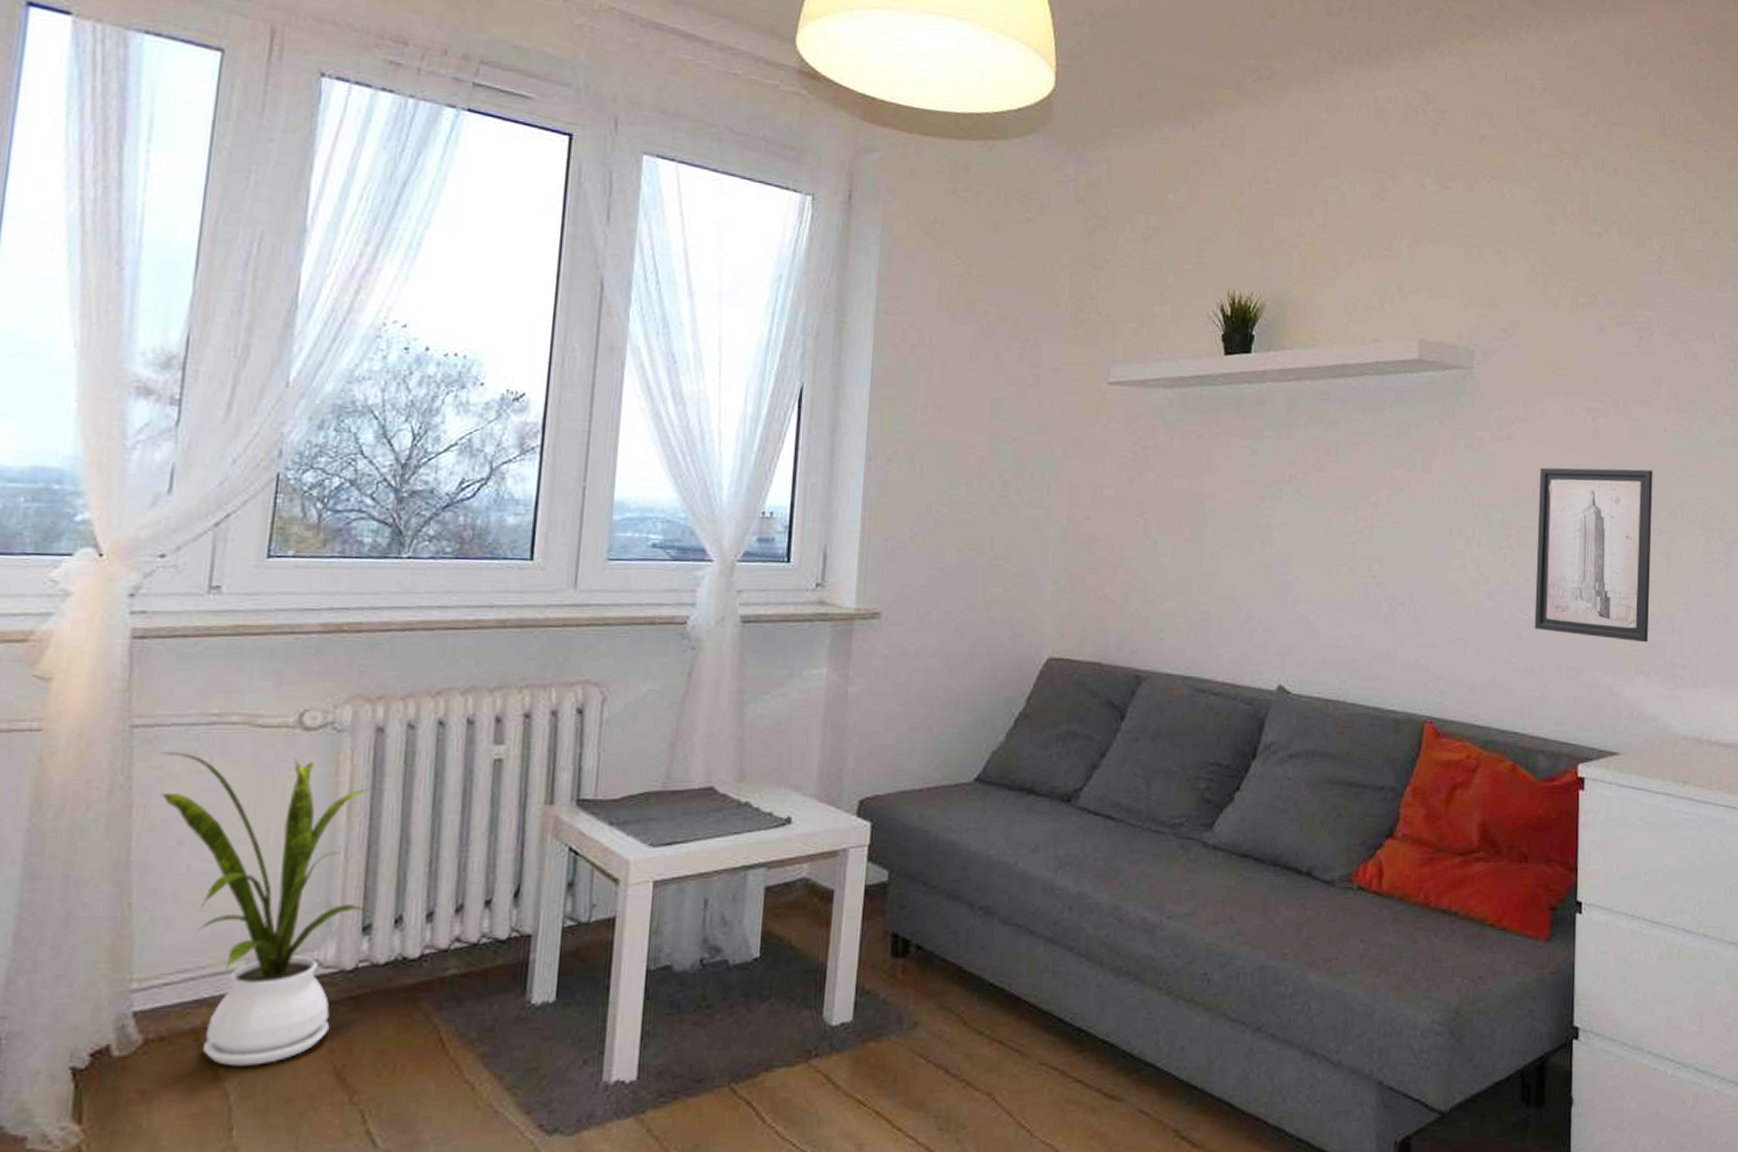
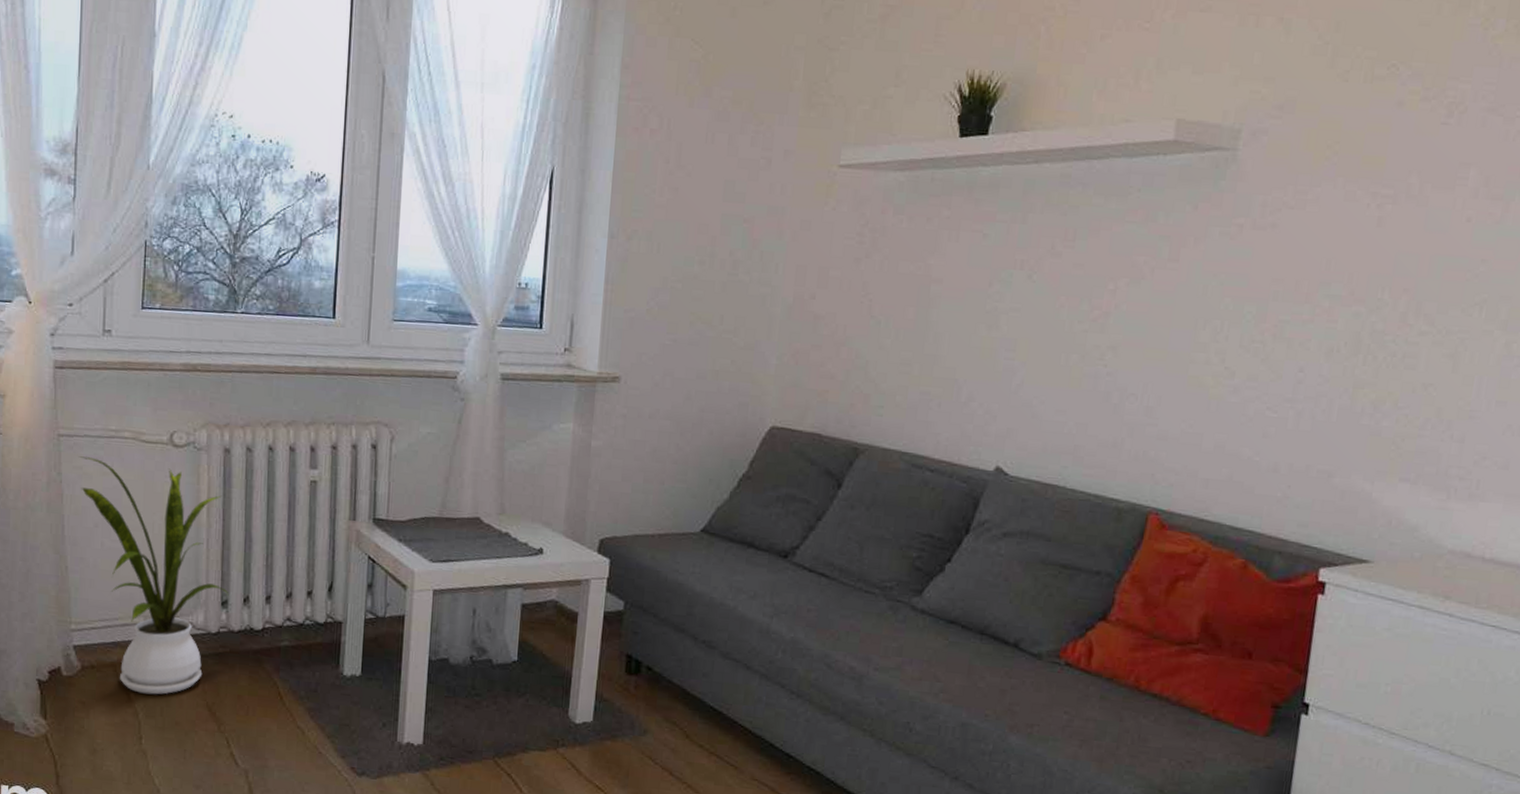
wall art: present [1534,467,1653,643] -> none [1283,258,1448,450]

